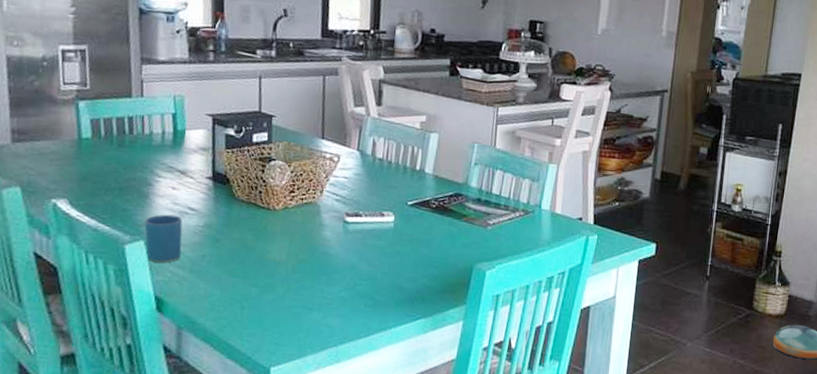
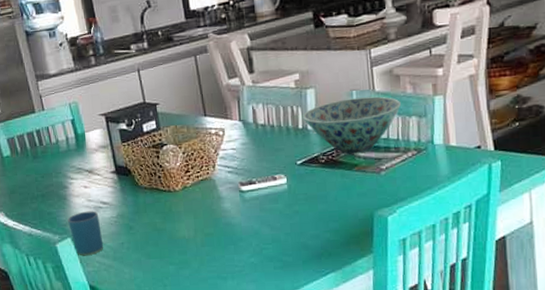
bowl: none [422,150,517,205] -> present [303,96,401,155]

